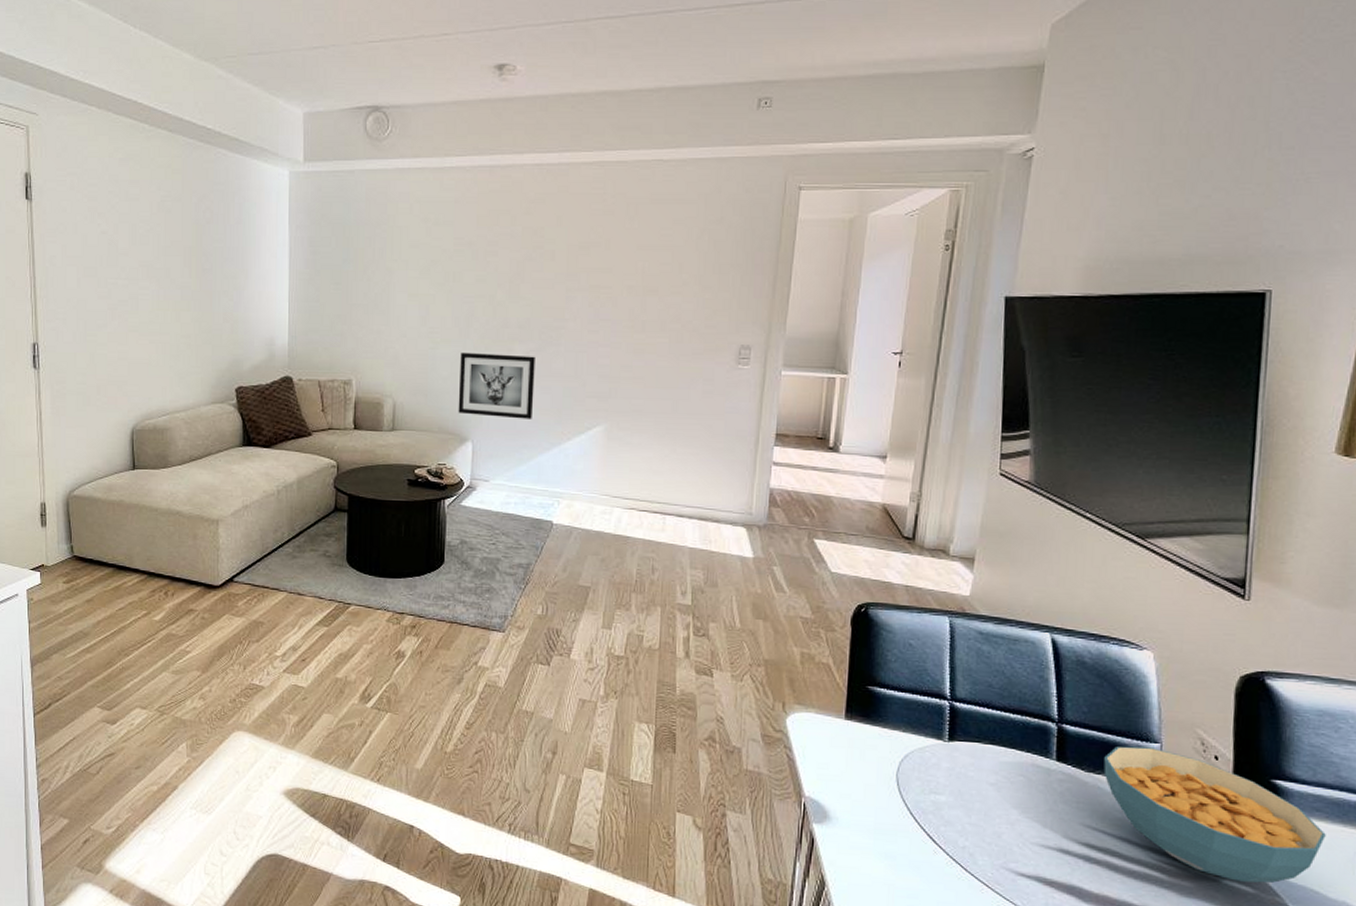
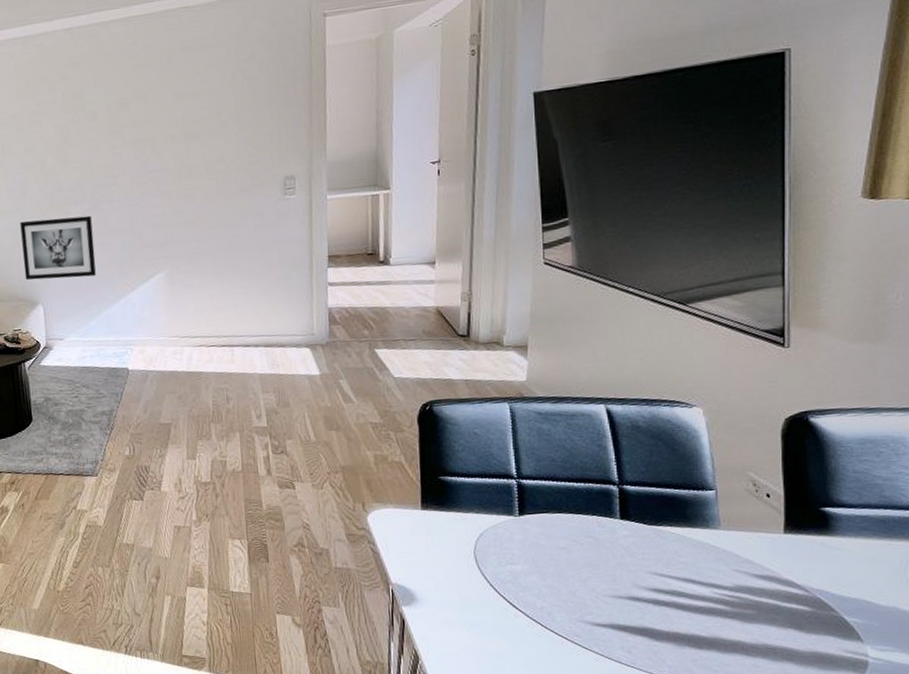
cereal bowl: present [1103,746,1326,884] -> none [664,494,874,603]

